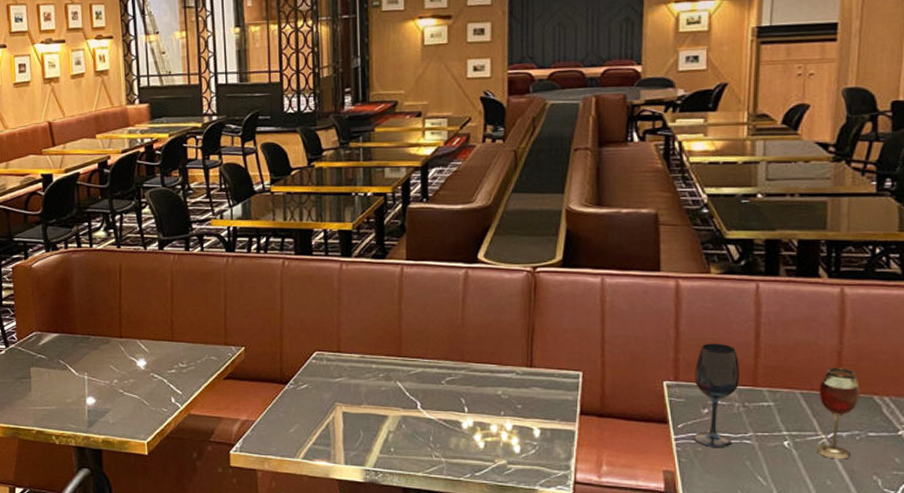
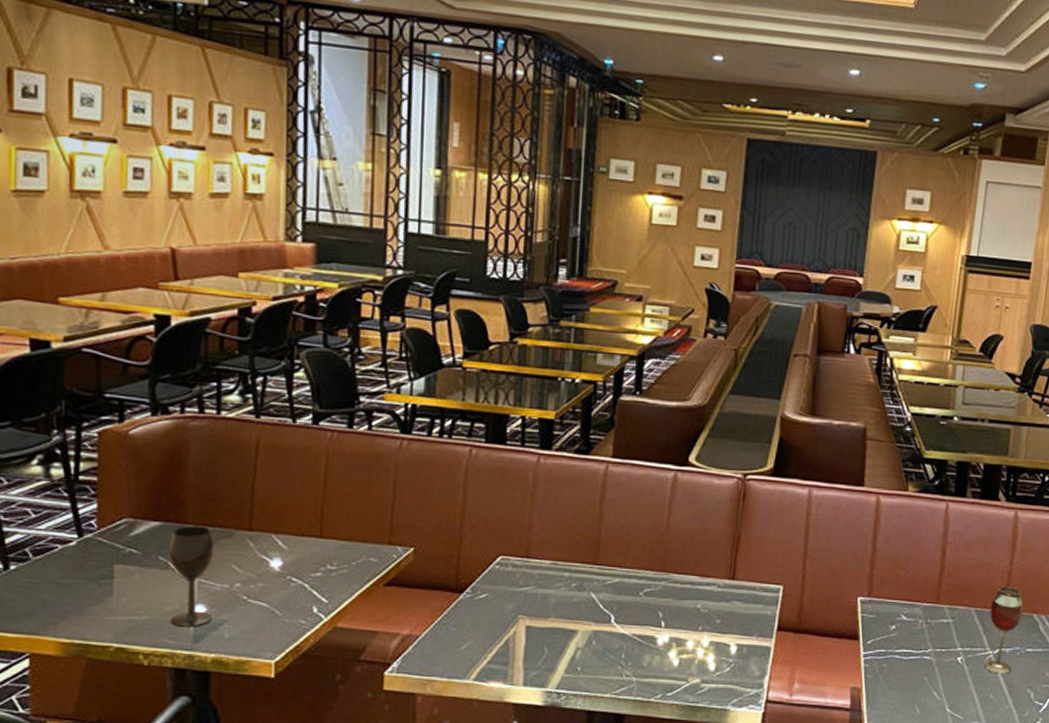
wine glass: none [65,335,100,415] -> present [168,525,215,627]
wineglass: present [694,343,739,448] -> none [881,560,926,664]

